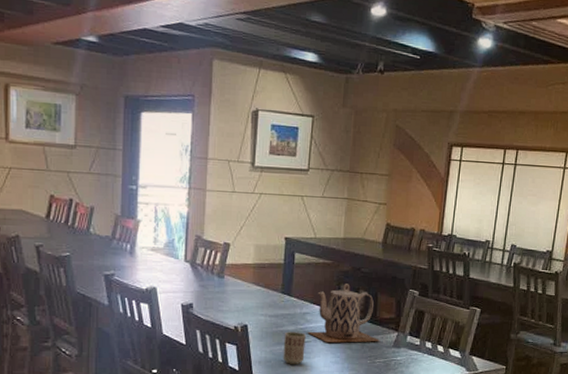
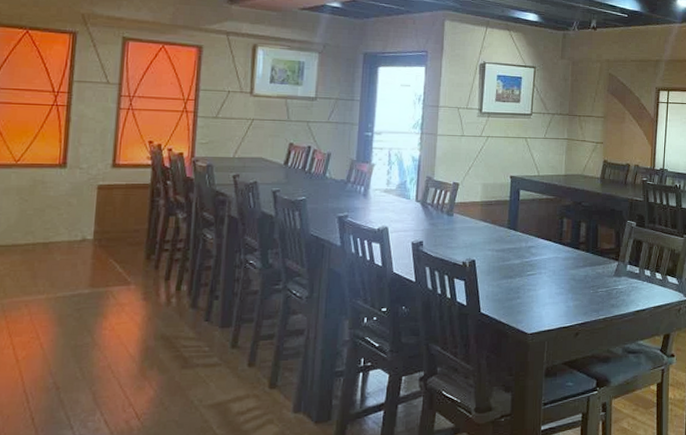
cup: present [283,331,306,364] -> none [509,265,531,297]
teapot: present [307,284,381,343] -> none [532,217,602,274]

